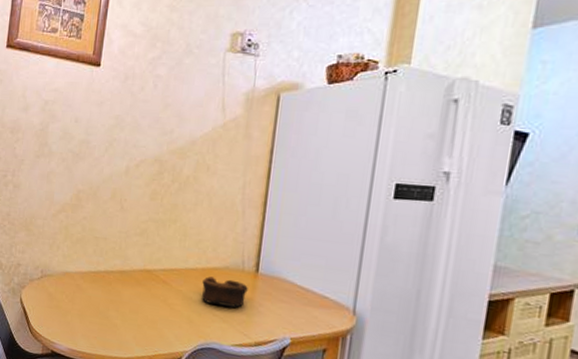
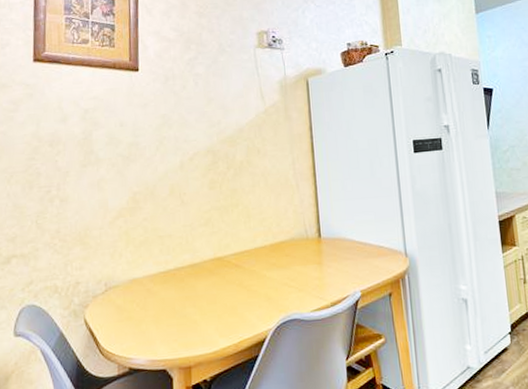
bowl: present [201,276,248,308] -> none [273,249,315,277]

